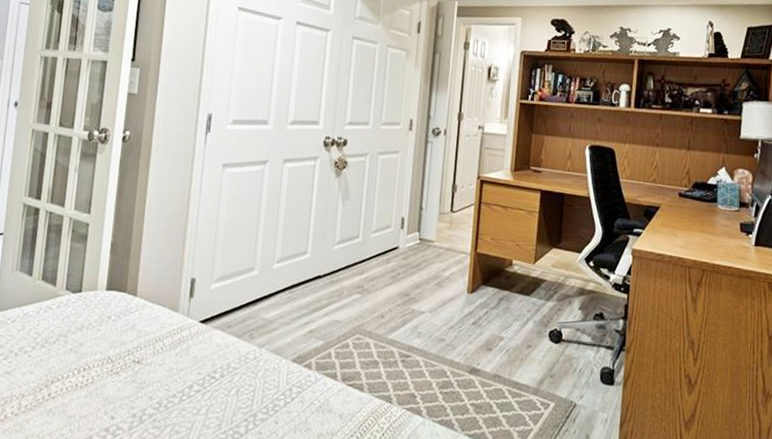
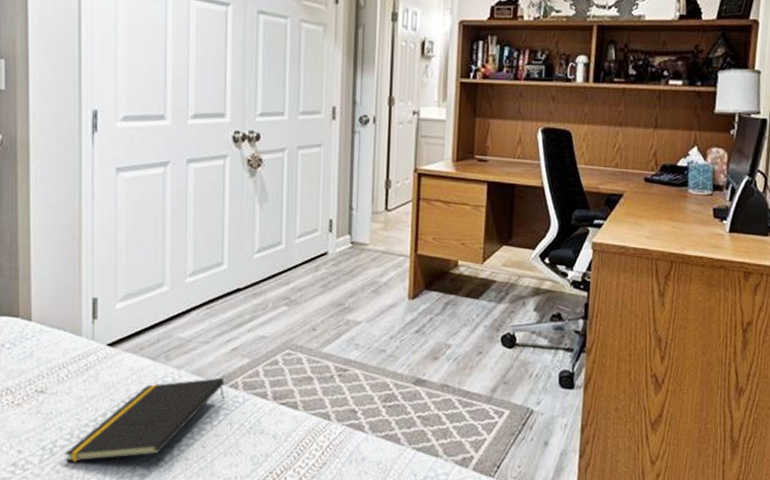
notepad: none [151,357,300,431] -> present [64,377,225,462]

